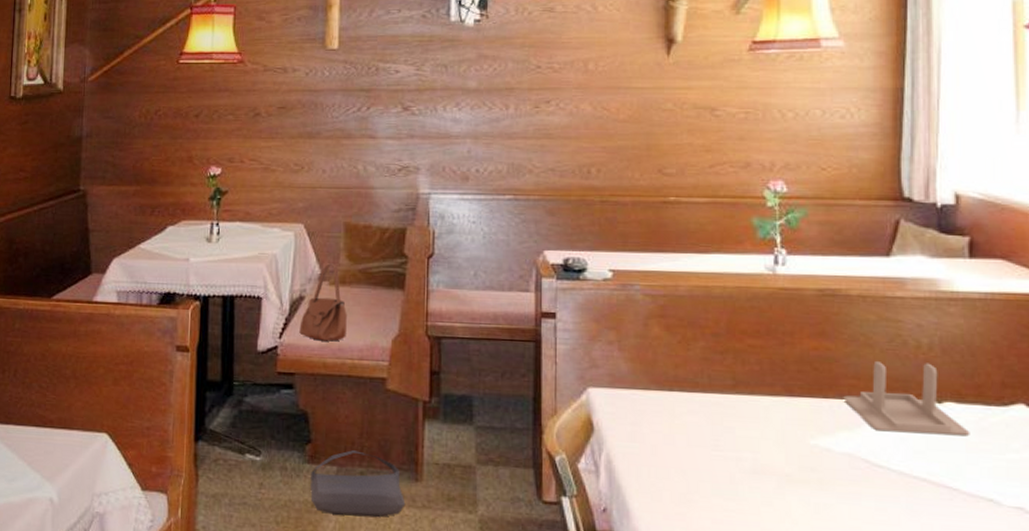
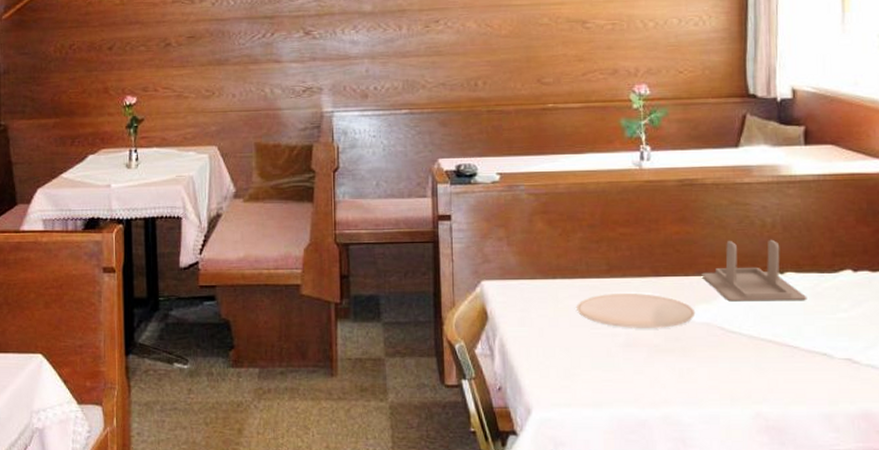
handbag: present [299,263,347,342] -> none [218,182,262,254]
bag: present [310,450,406,517] -> none [234,353,323,412]
plate: none [696,412,836,456] -> present [577,293,696,328]

